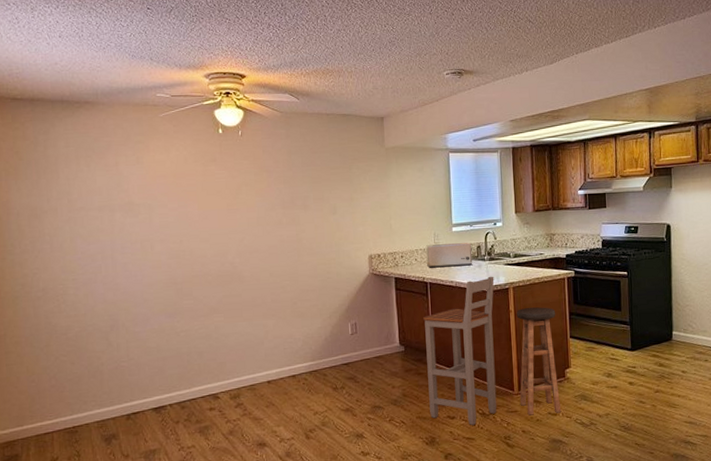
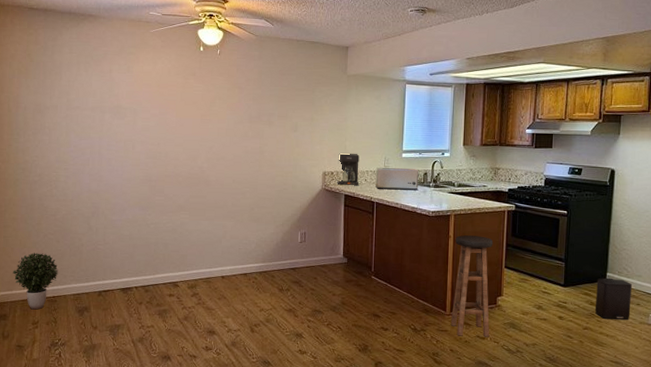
potted plant: none [21,378,77,445] -> present [12,253,59,310]
coffee maker: none [385,232,410,268] -> present [337,154,360,186]
bar stool: present [423,276,497,426] -> none [365,202,437,339]
pedal bin: none [663,336,700,380] -> present [594,277,633,320]

